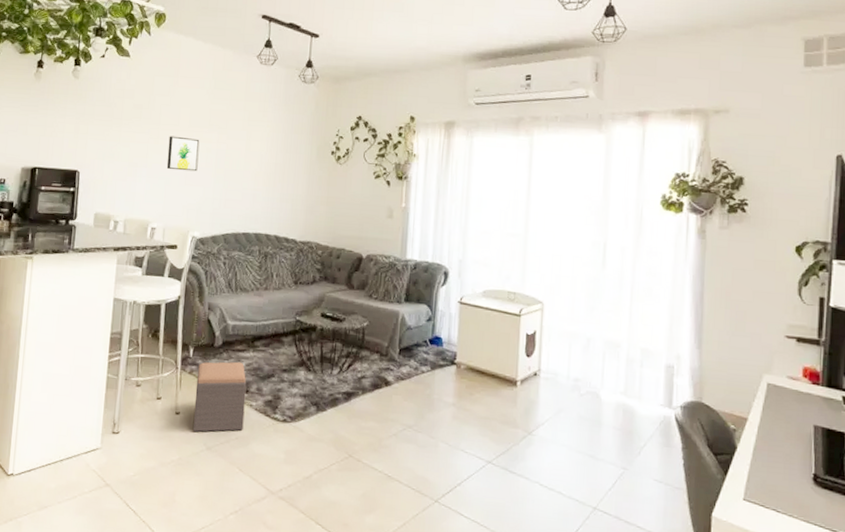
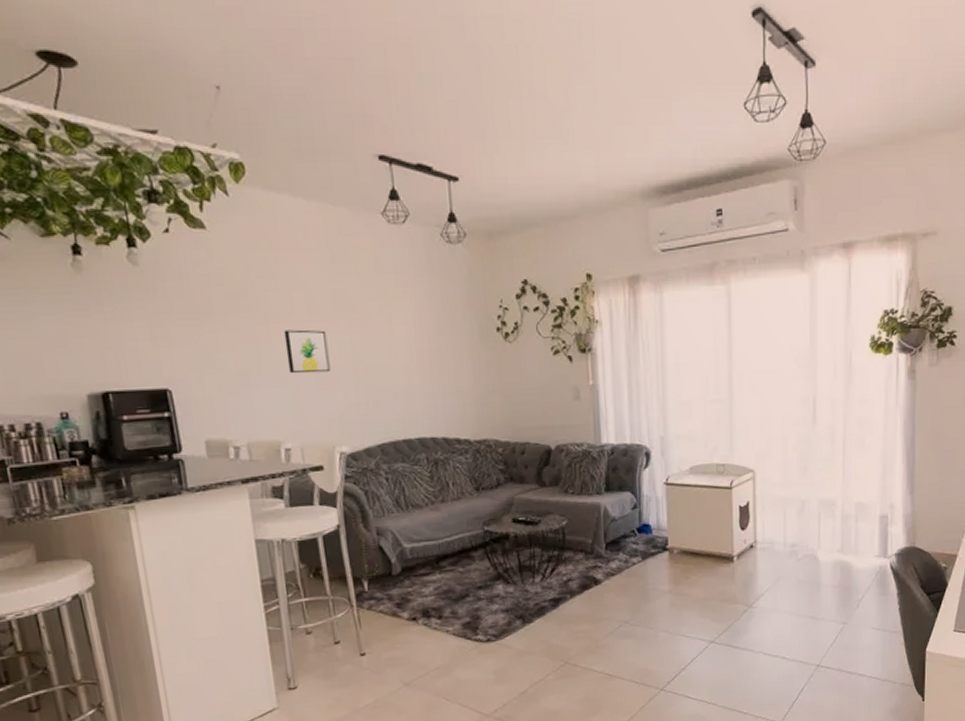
footstool: present [193,361,247,433] -> none [377,587,443,671]

